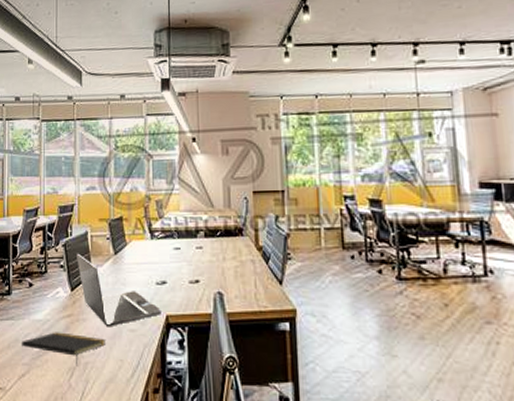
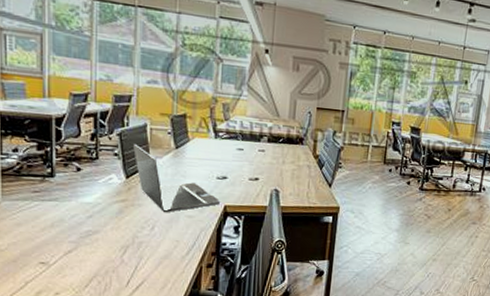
notepad: present [21,332,106,365] -> none [67,214,163,244]

